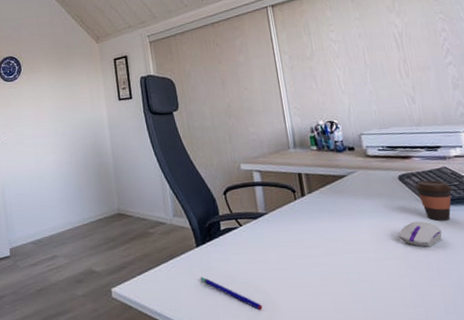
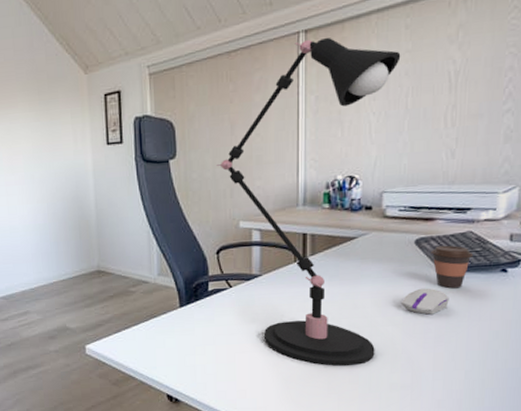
pen: present [200,277,263,310] -> none [180,337,242,371]
desk lamp: none [214,10,386,303] -> present [217,37,401,367]

